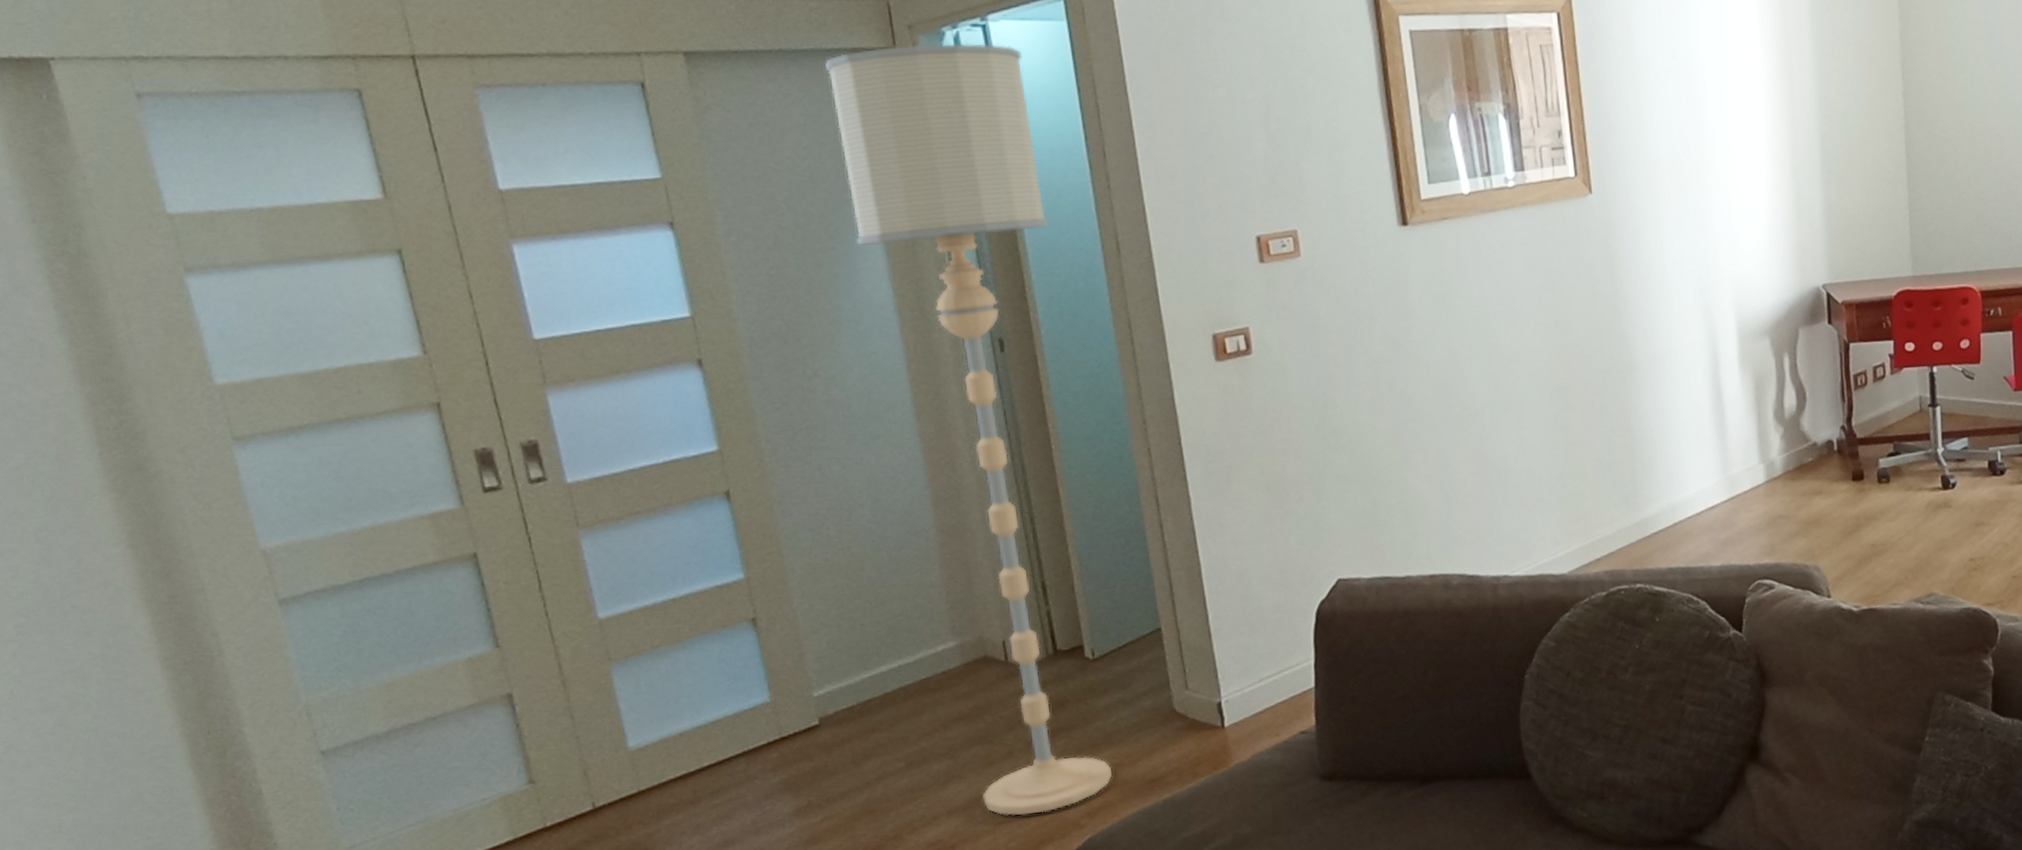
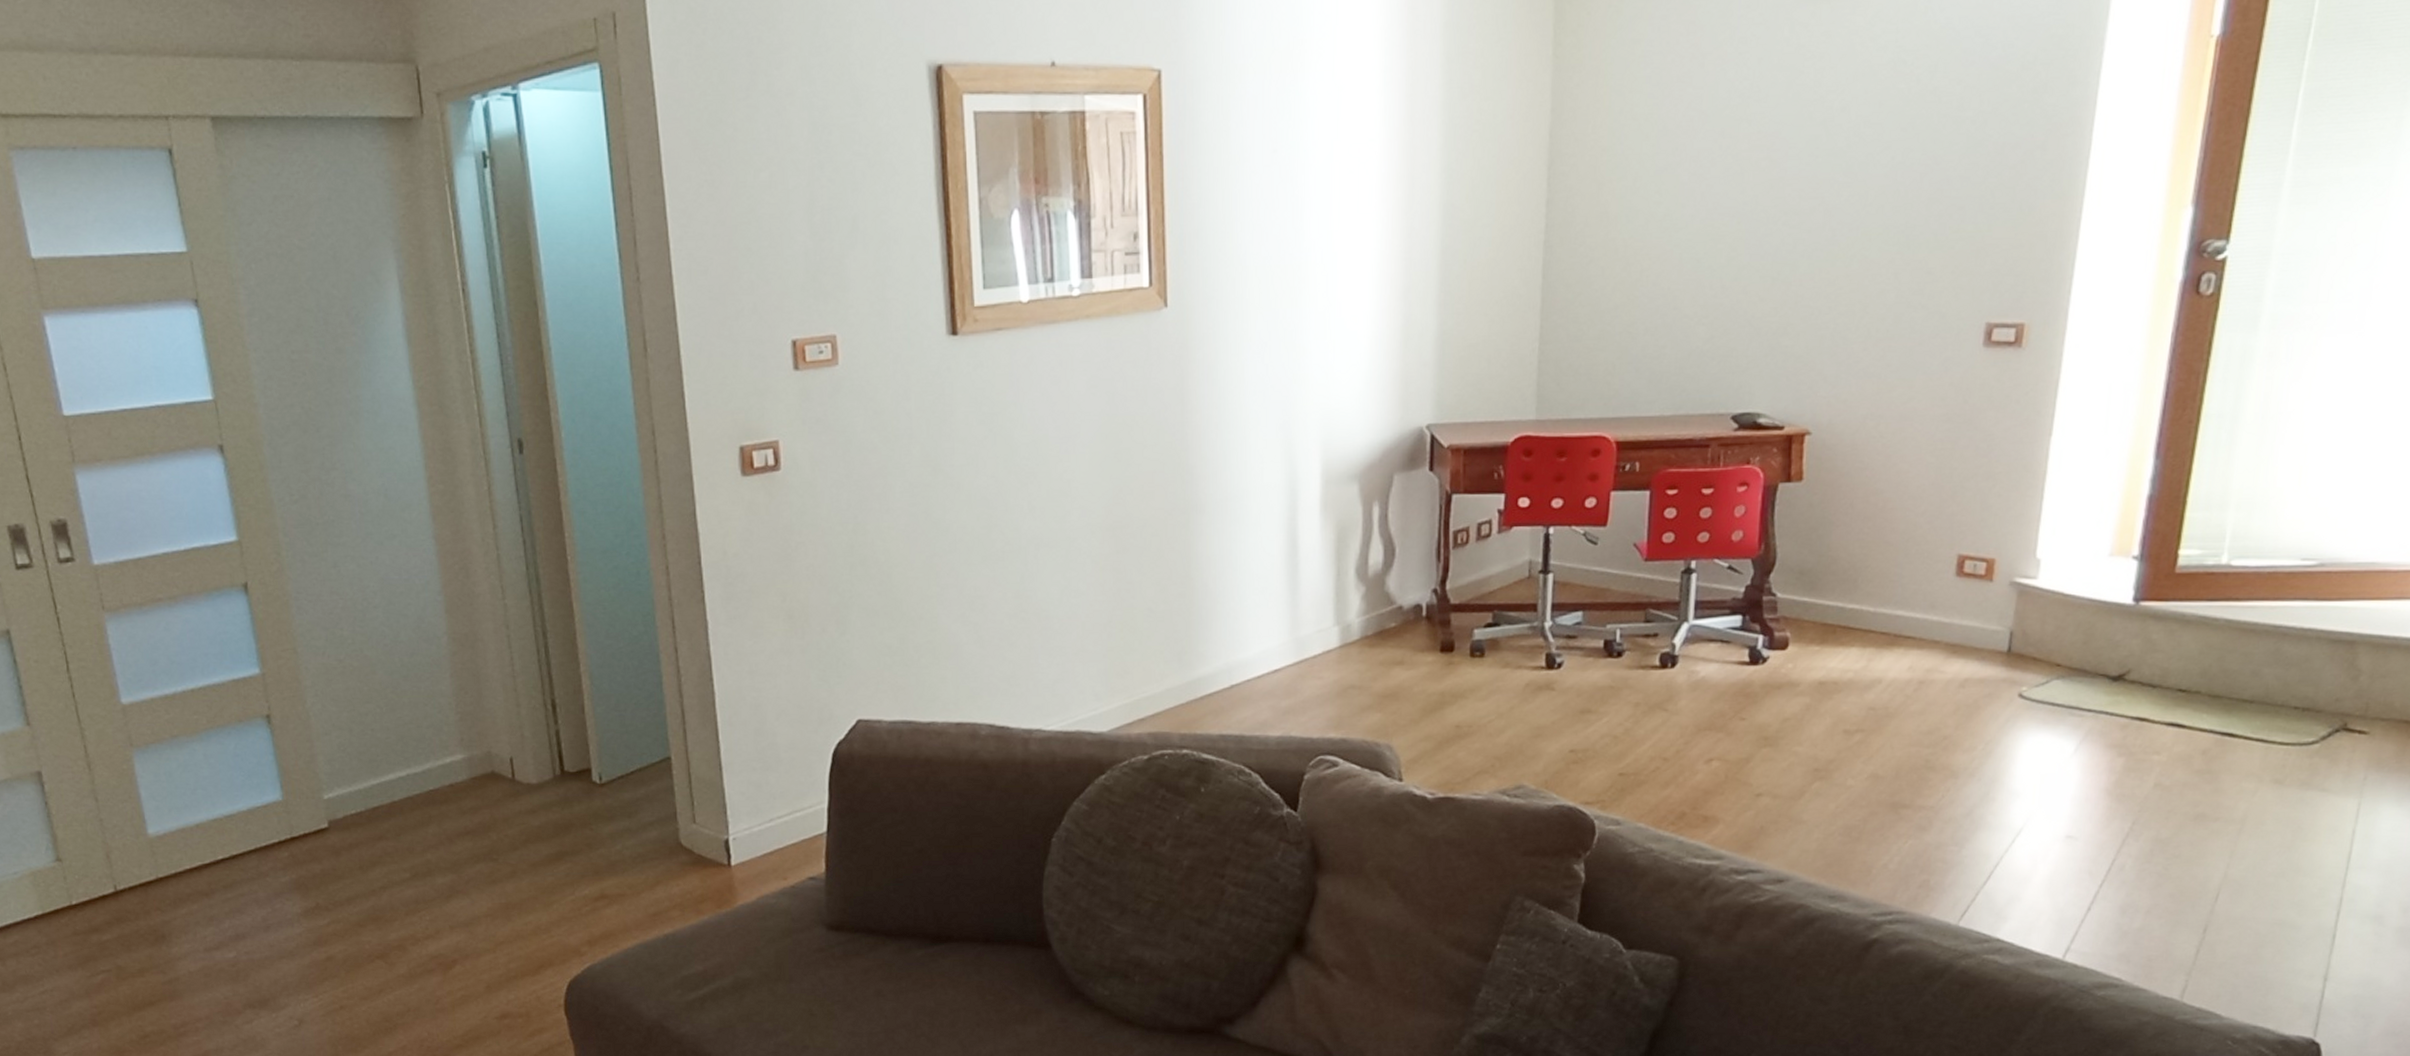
floor lamp: present [824,43,1113,816] -> none [350,114,615,937]

